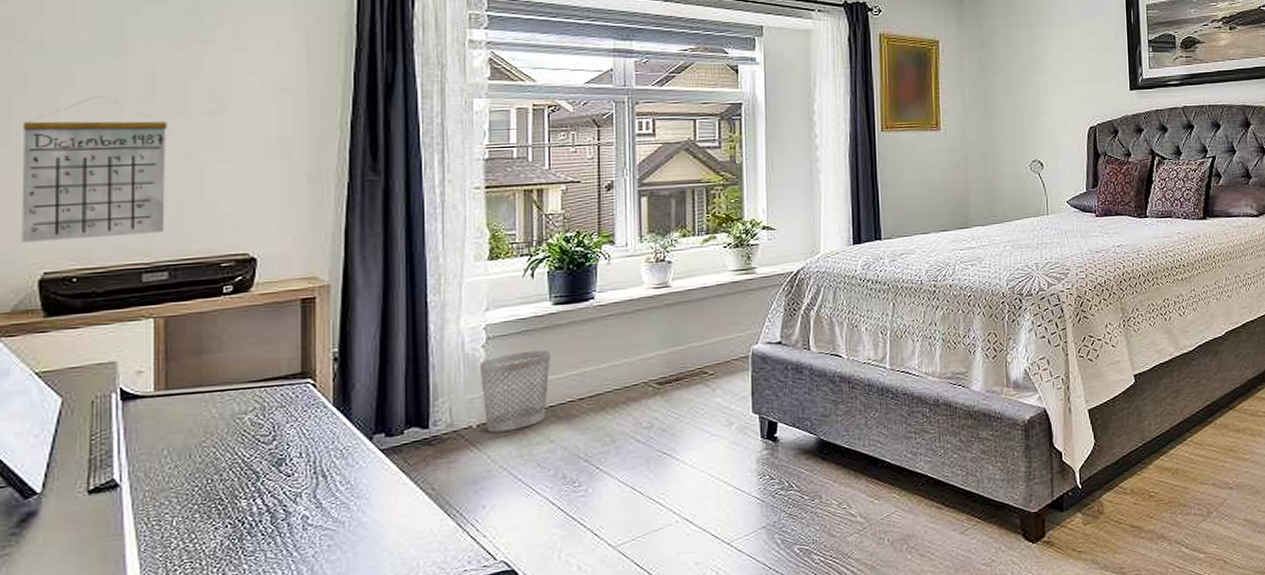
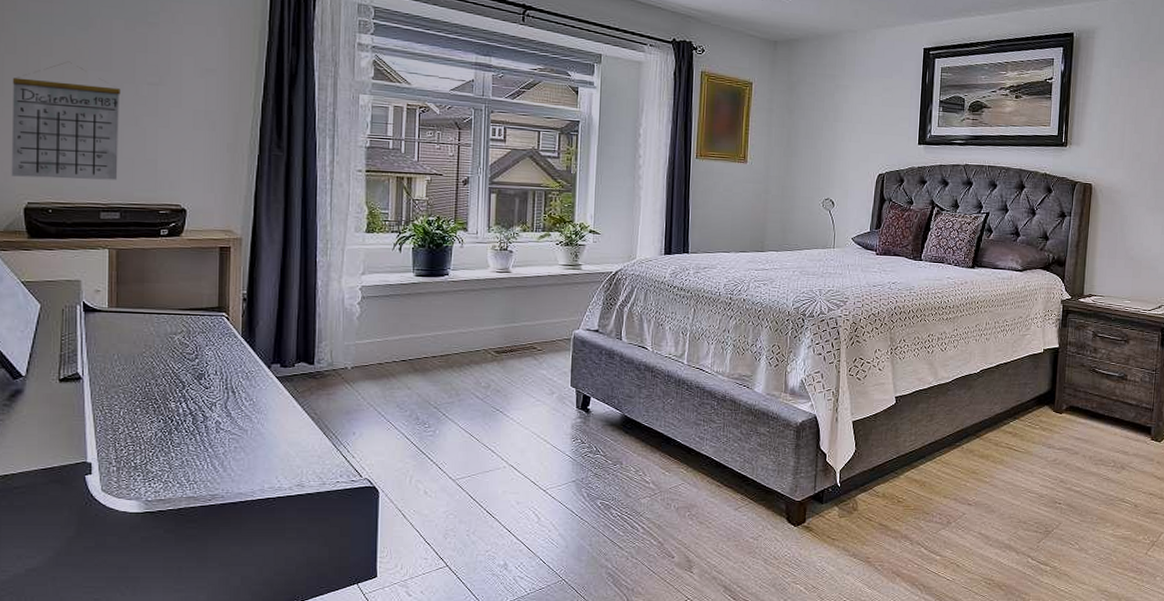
wastebasket: present [479,350,551,433] -> none [355,311,411,375]

